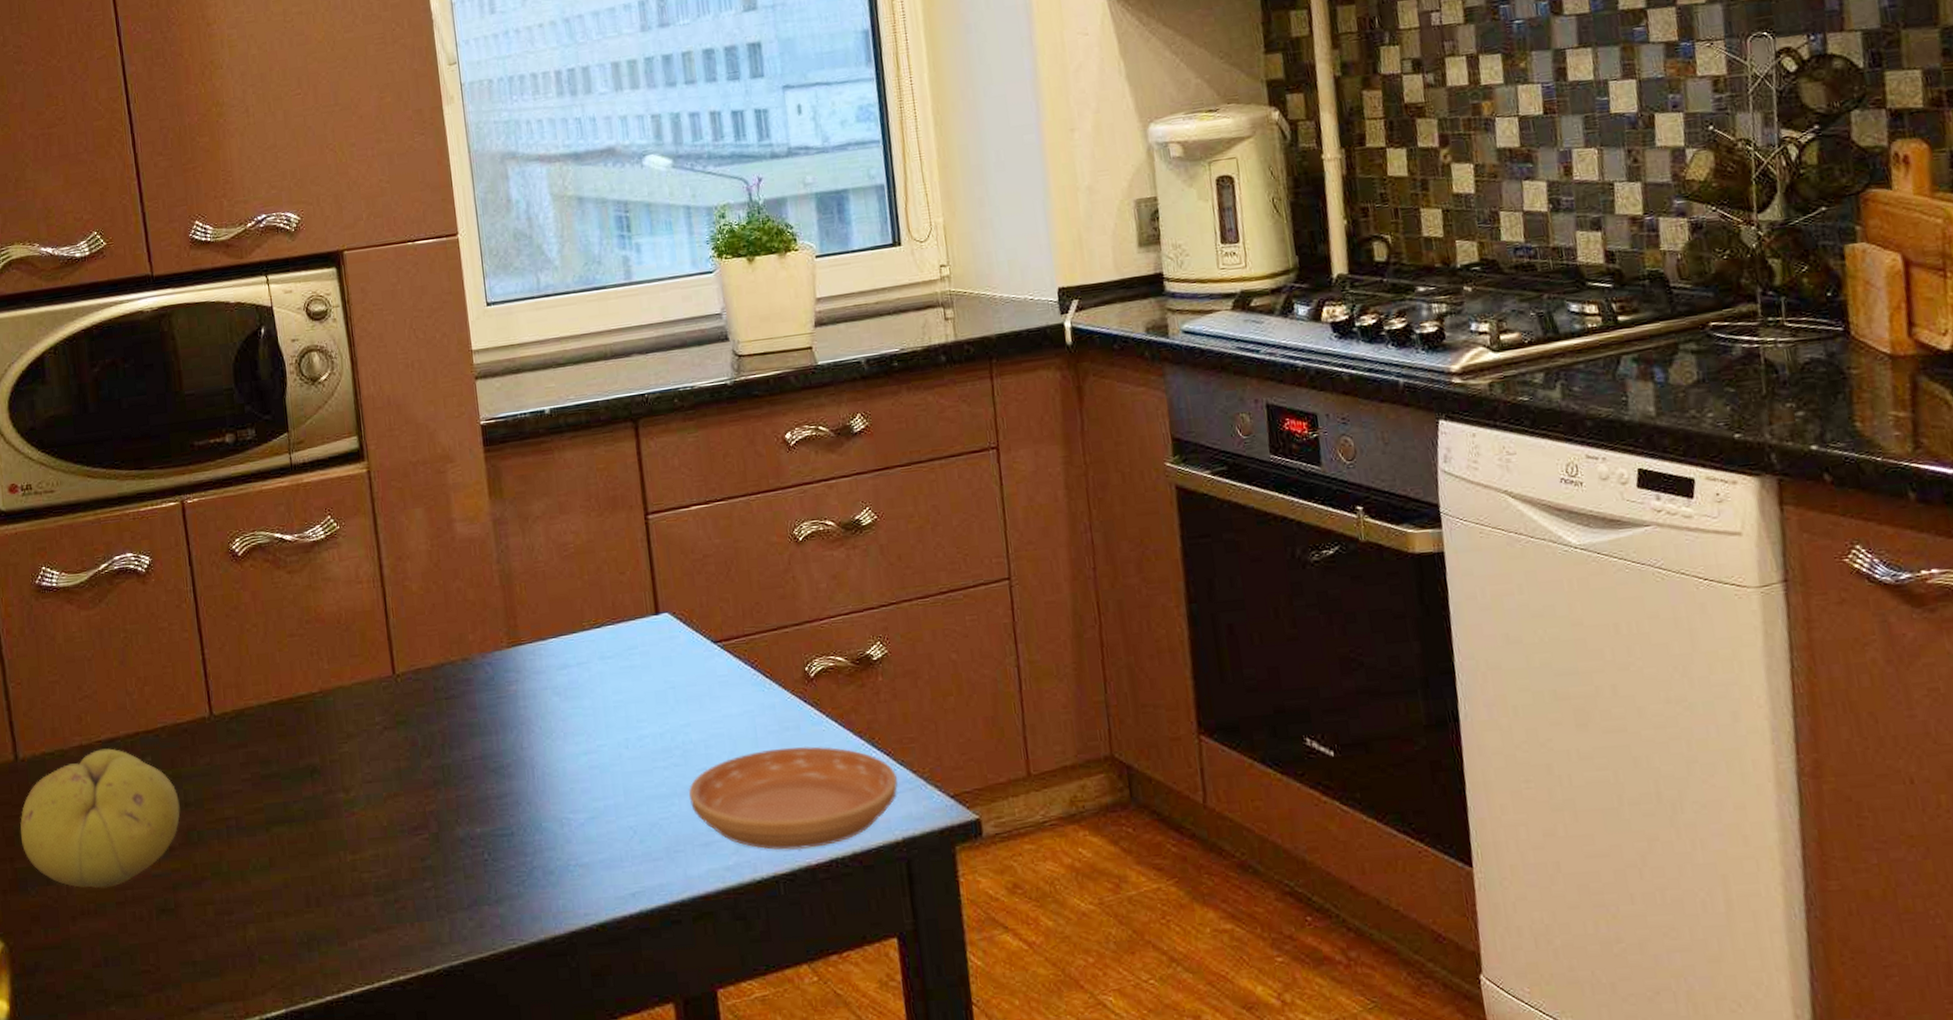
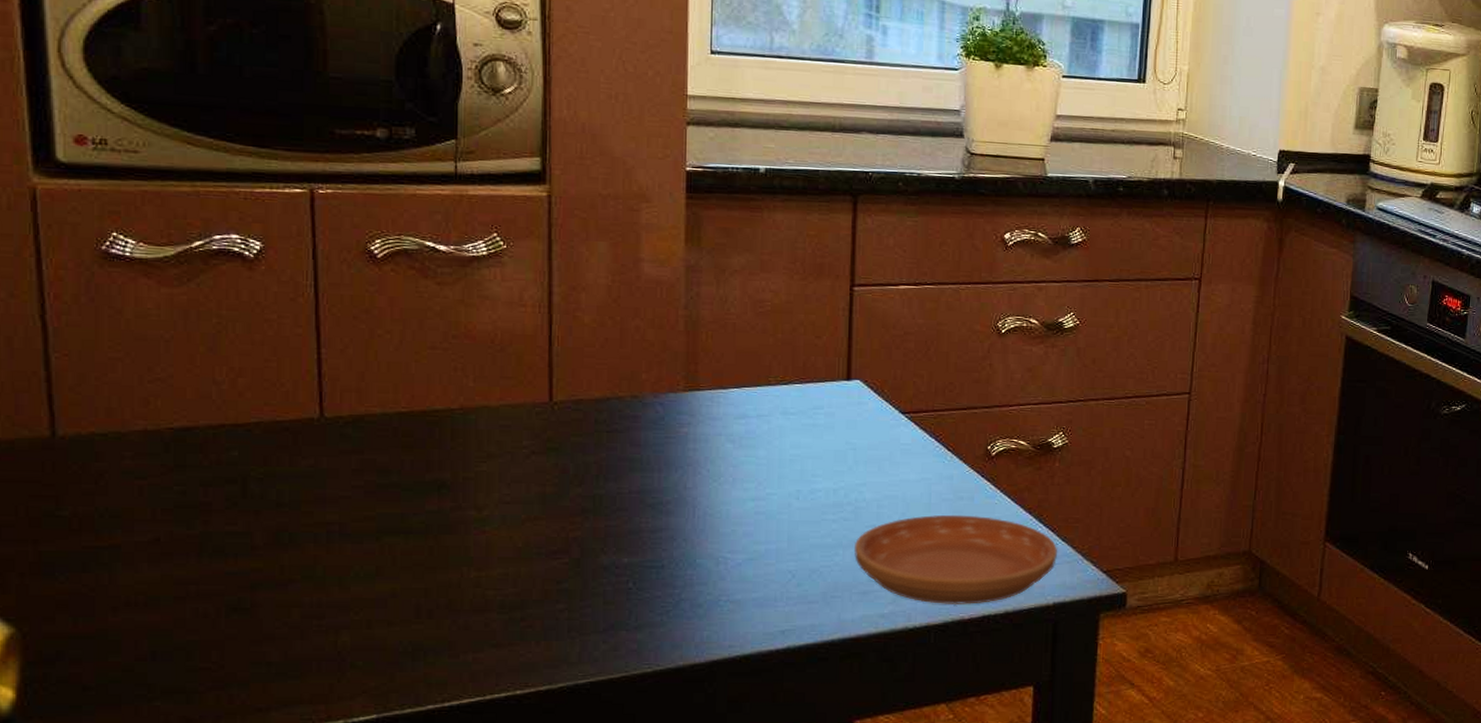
fruit: present [20,748,180,889] -> none [50,437,270,581]

